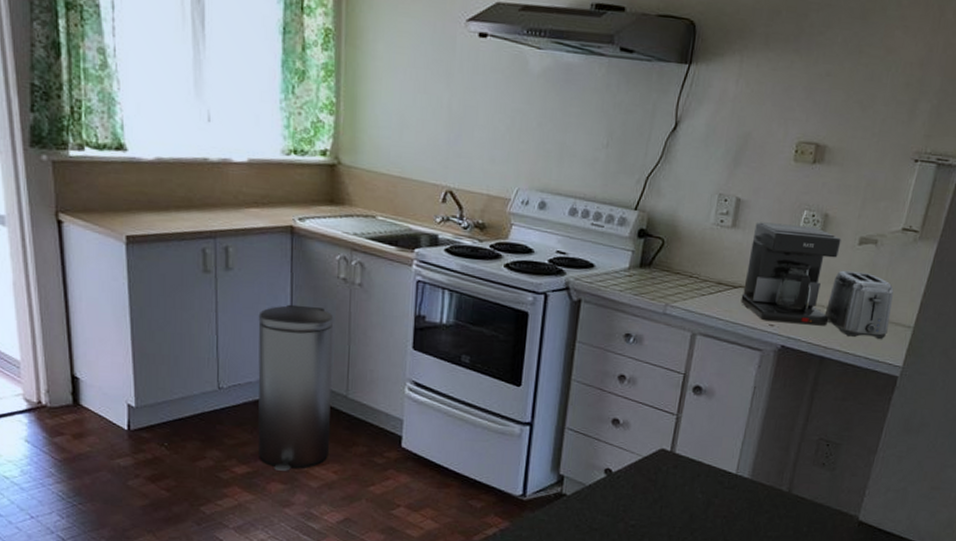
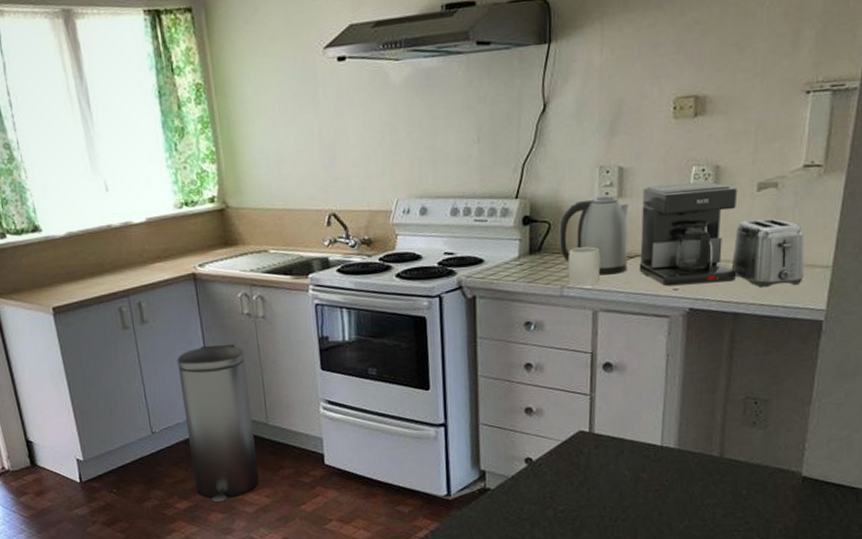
kettle: none [669,222,741,301] -> present [559,195,629,275]
mug: none [673,268,707,309] -> present [567,246,601,287]

